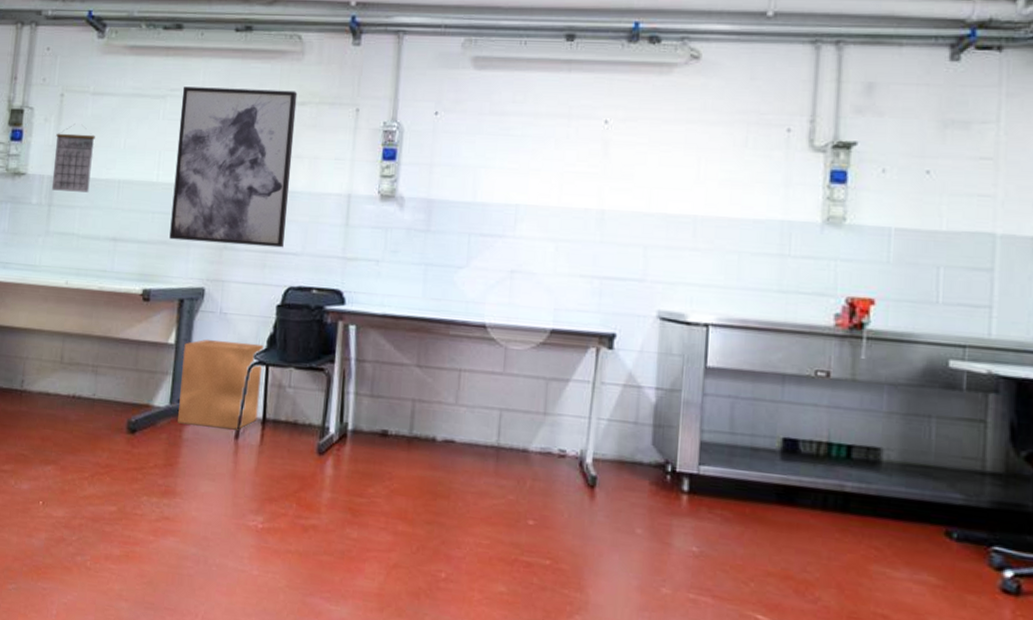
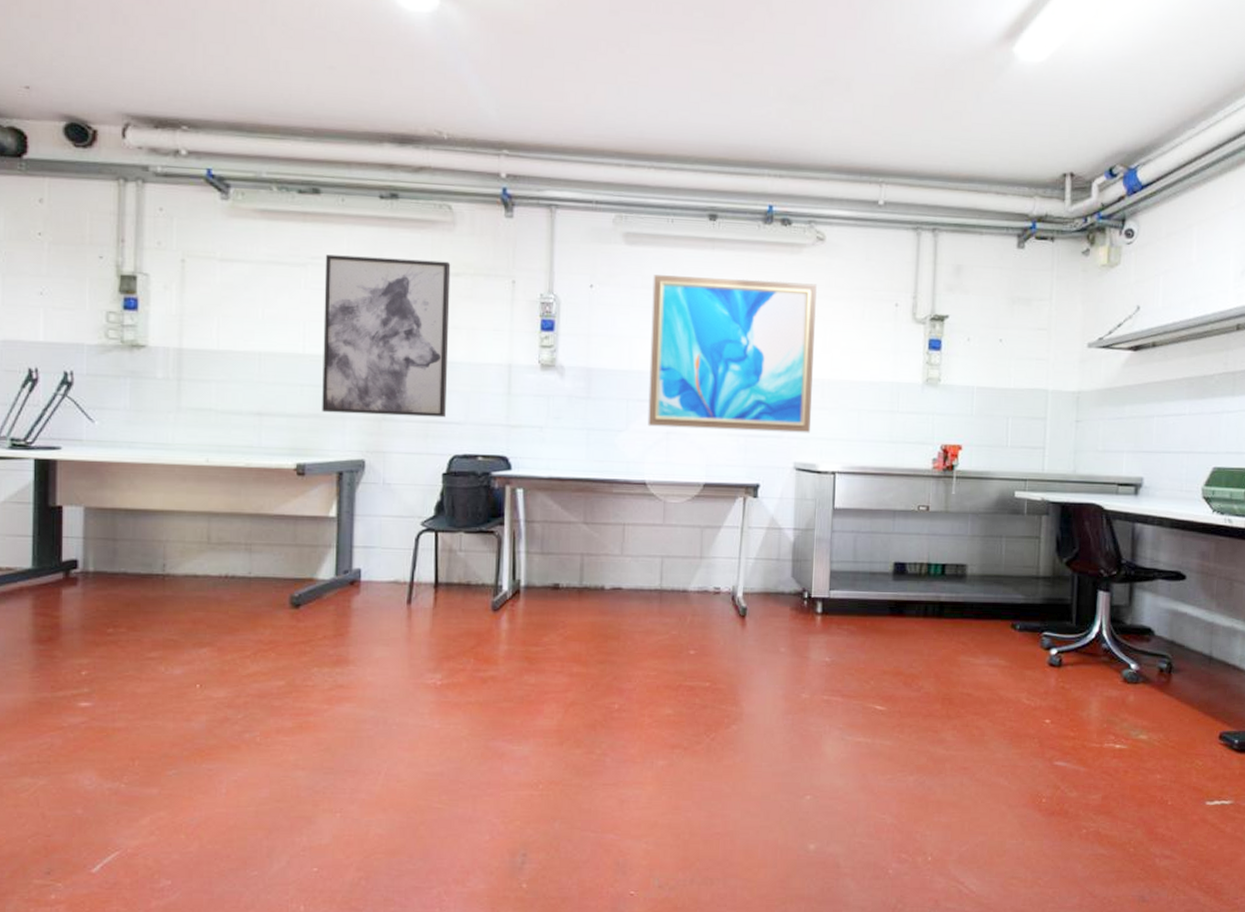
calendar: present [51,124,95,193] -> none [179,292,227,366]
cardboard box: present [178,339,264,430] -> none [345,510,431,596]
wall art: none [490,100,691,278] -> present [647,275,818,433]

